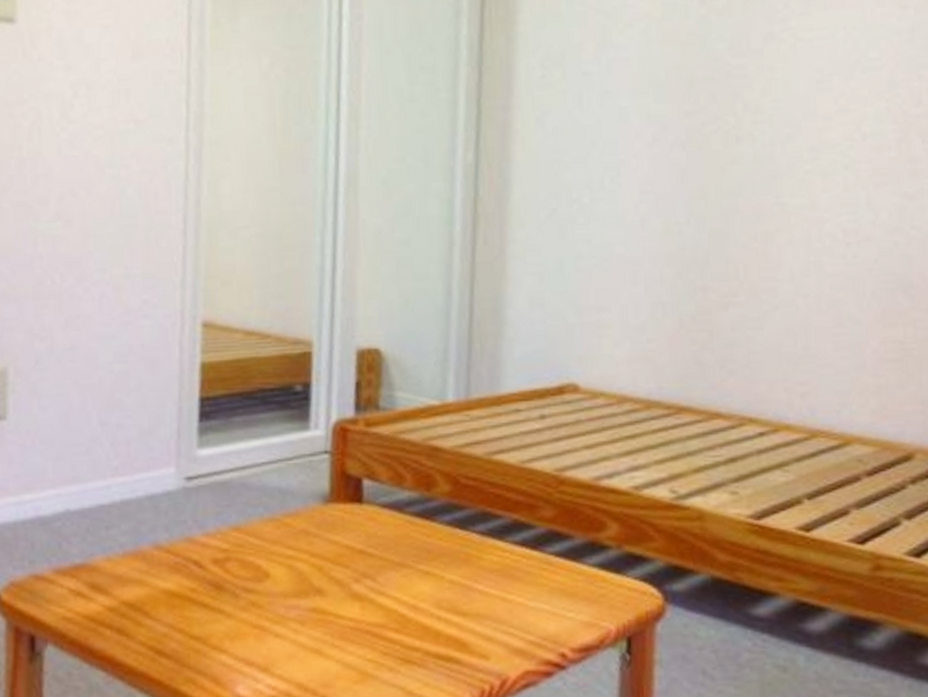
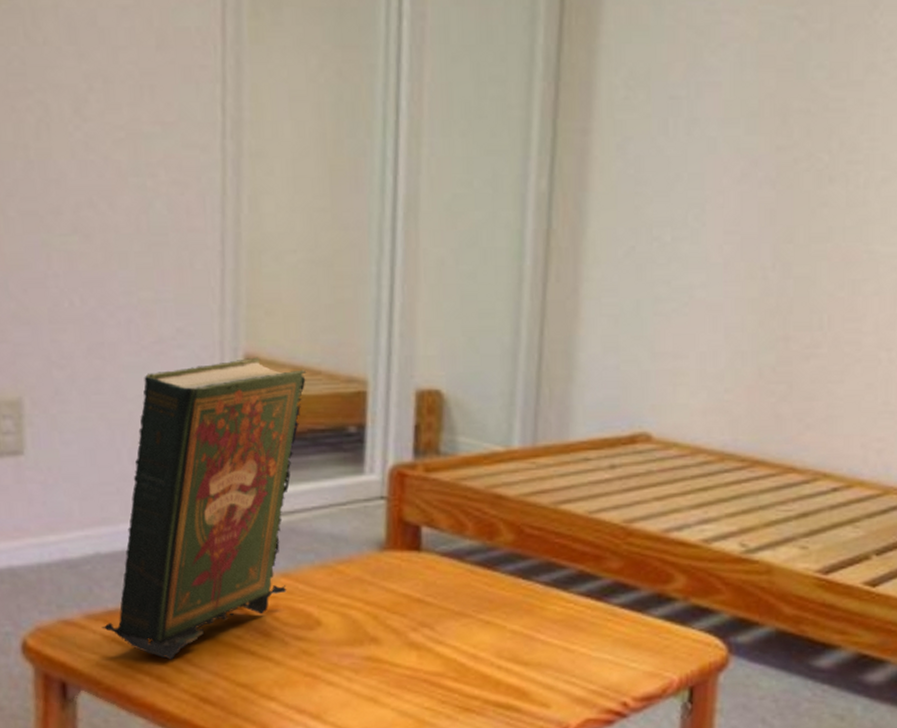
book: none [68,323,258,613] -> present [101,357,307,660]

